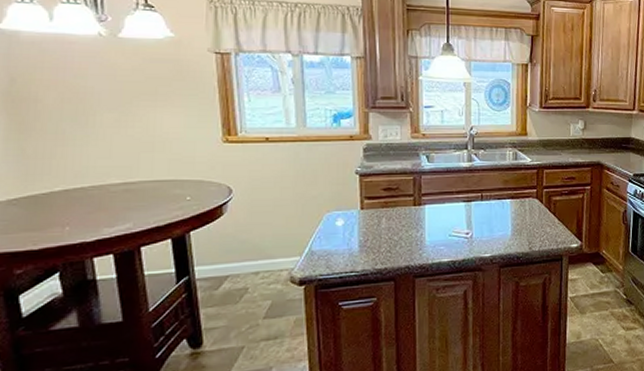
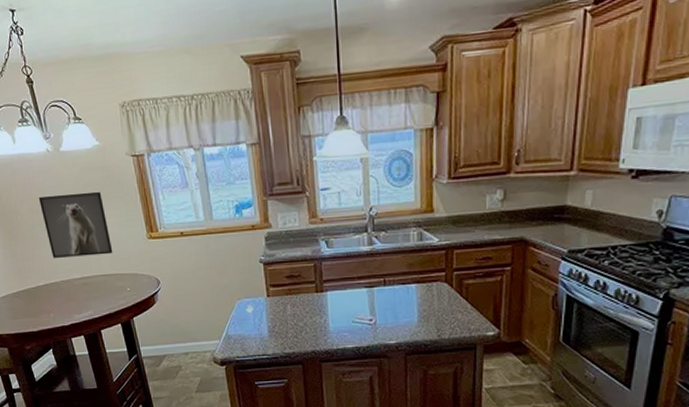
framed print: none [74,85,174,160] -> present [38,191,113,259]

